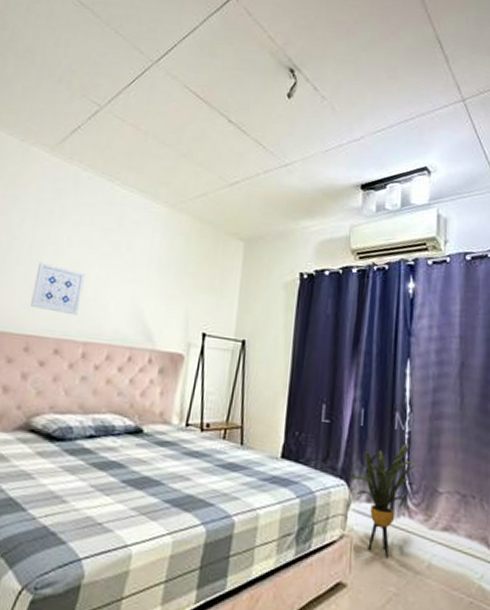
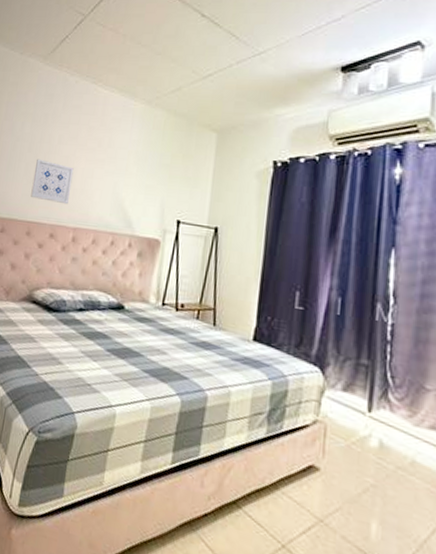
house plant: present [350,443,420,558] -> none [325,335,404,449]

